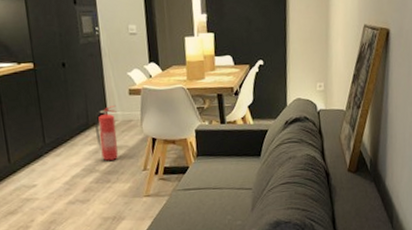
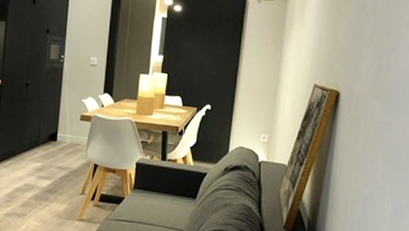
fire extinguisher: present [94,106,118,161] -> none [43,128,67,181]

